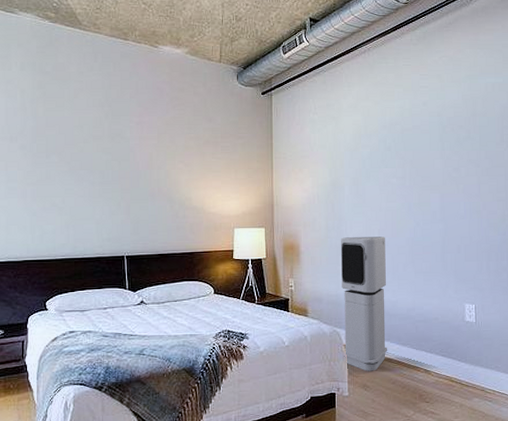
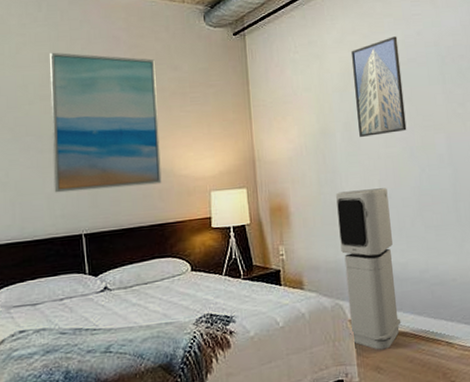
wall art: none [102,98,193,220] -> present [49,52,162,193]
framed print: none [364,105,407,191] -> present [352,36,407,137]

